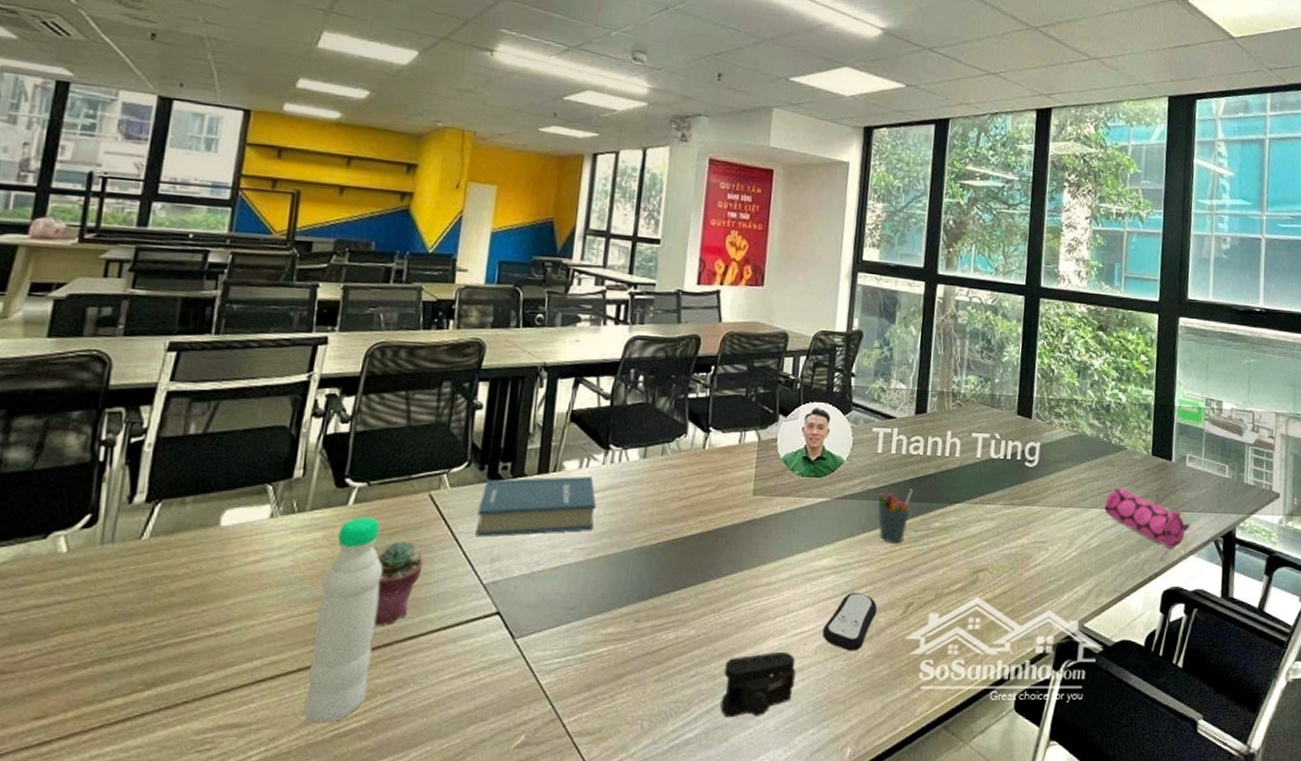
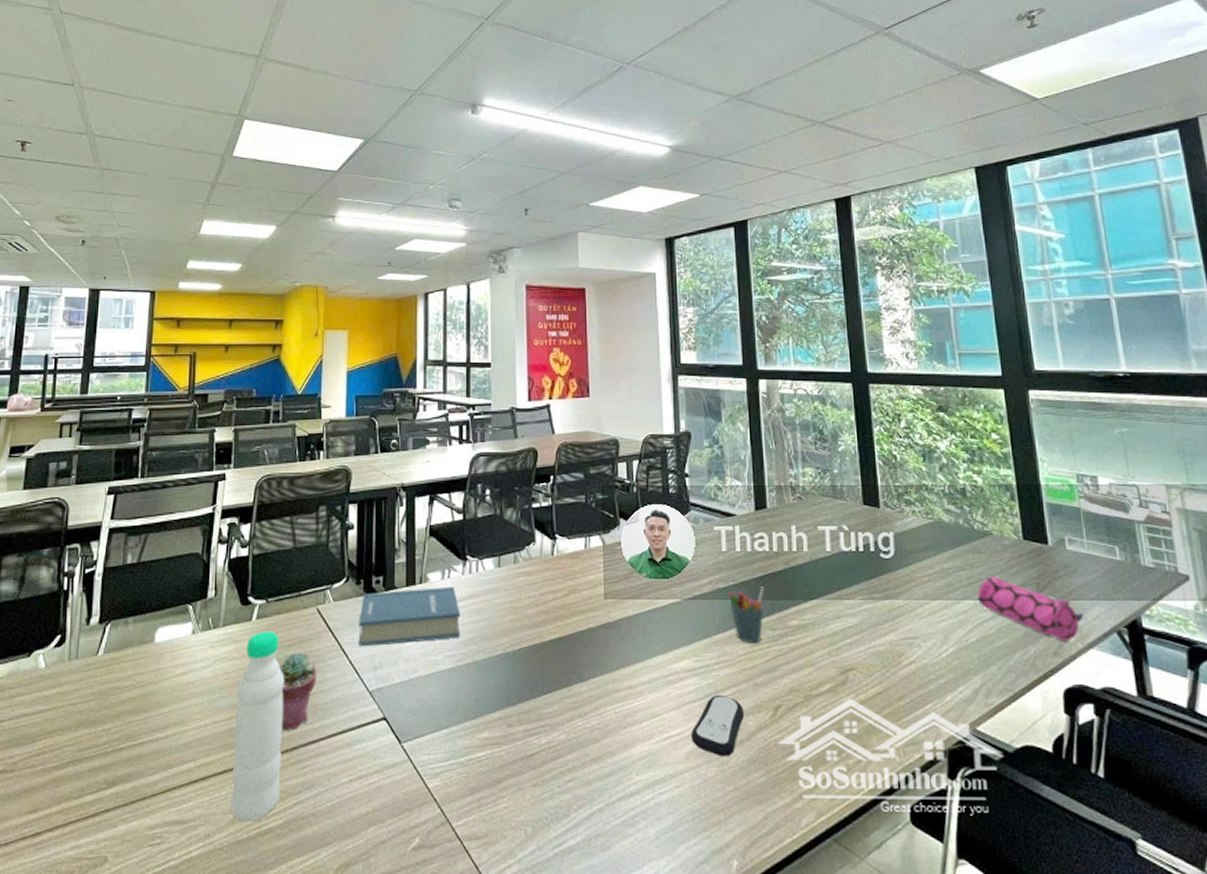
cigarette pack: present [720,652,796,718] -> none [598,758,670,825]

